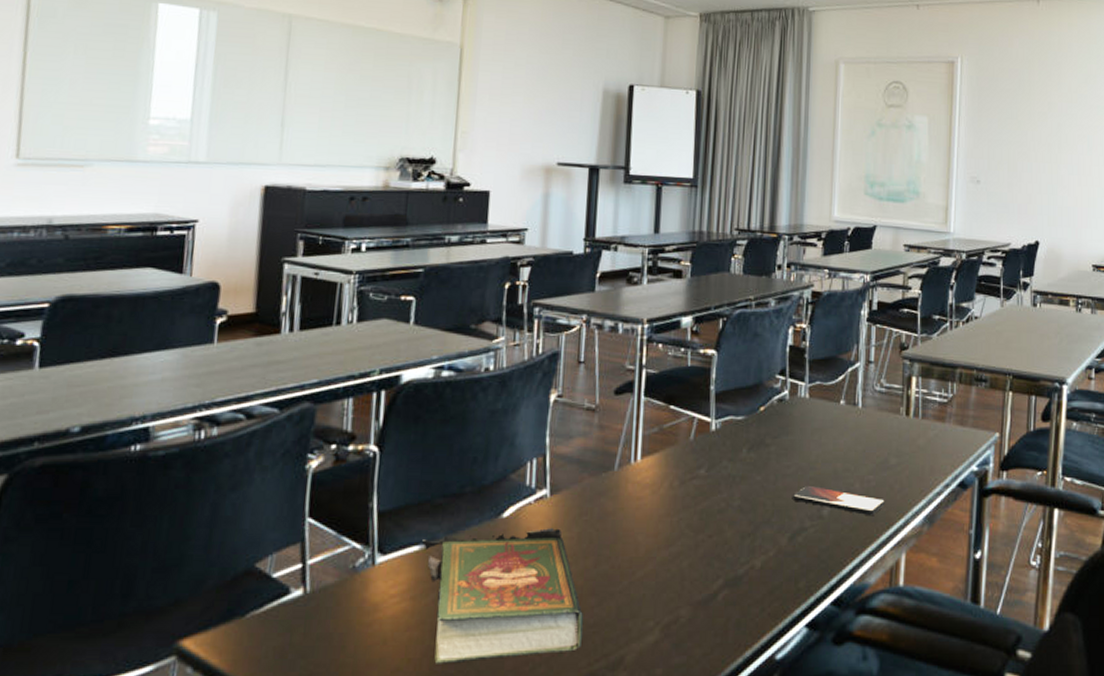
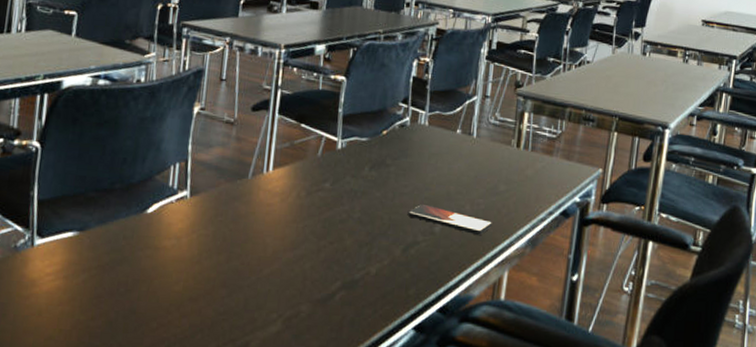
book: present [422,528,584,664] -> none [75,225,215,337]

